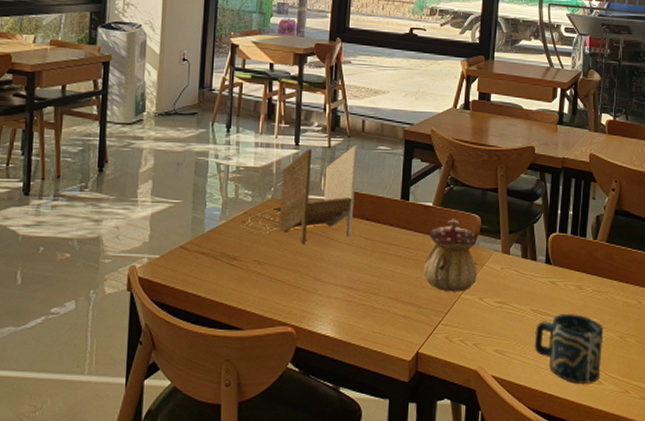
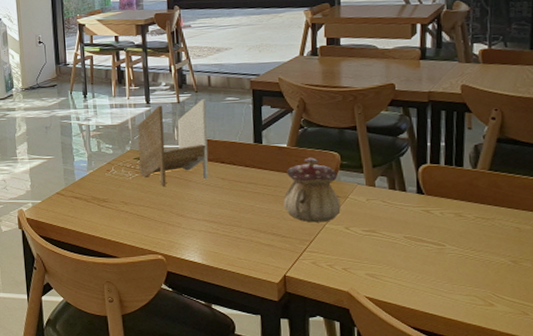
cup: present [534,314,604,383] -> none [410,240,492,305]

